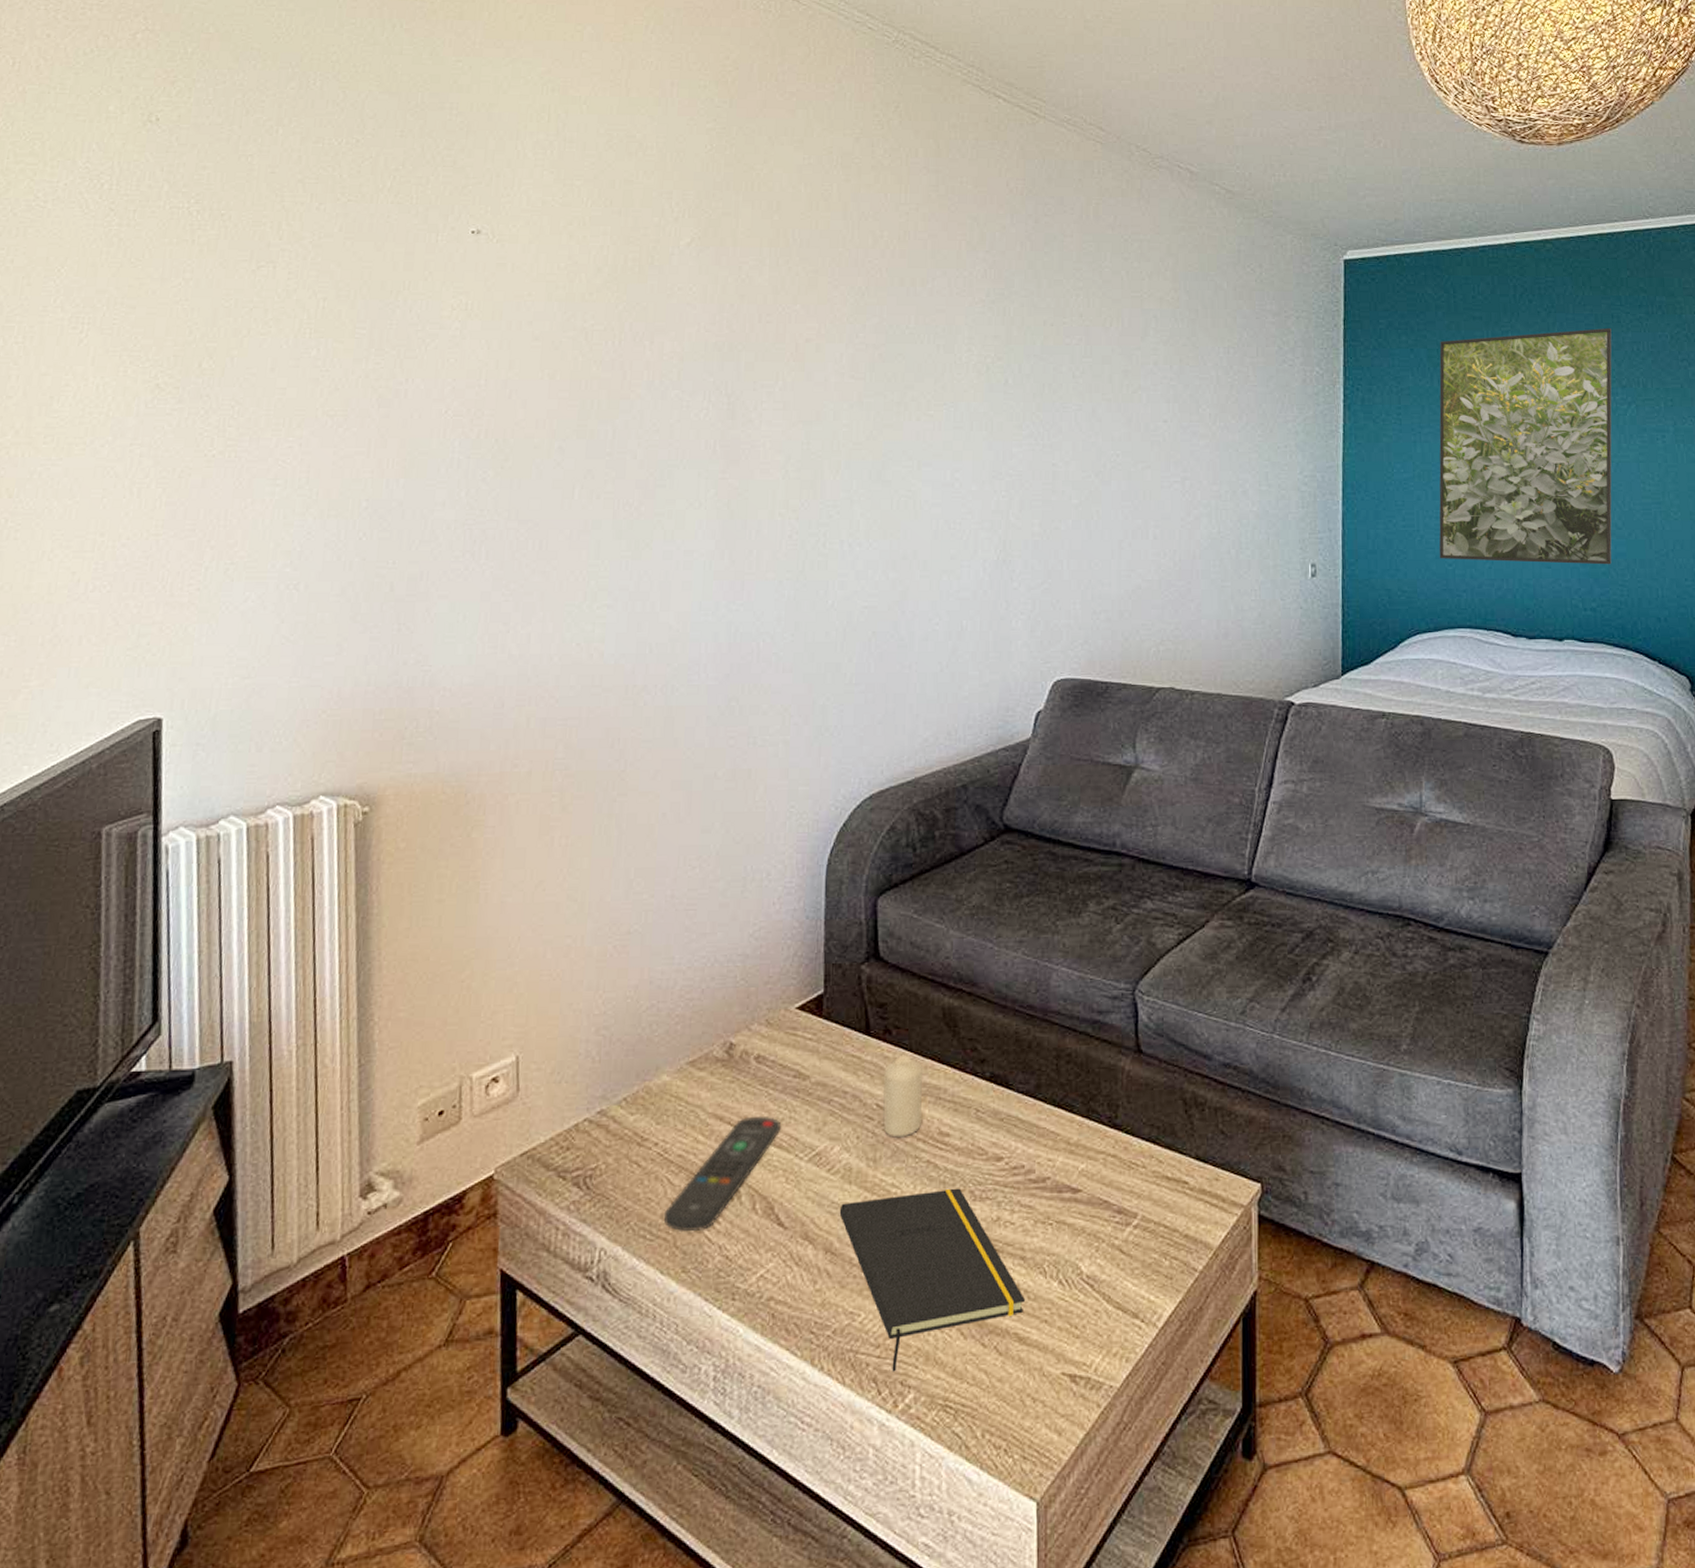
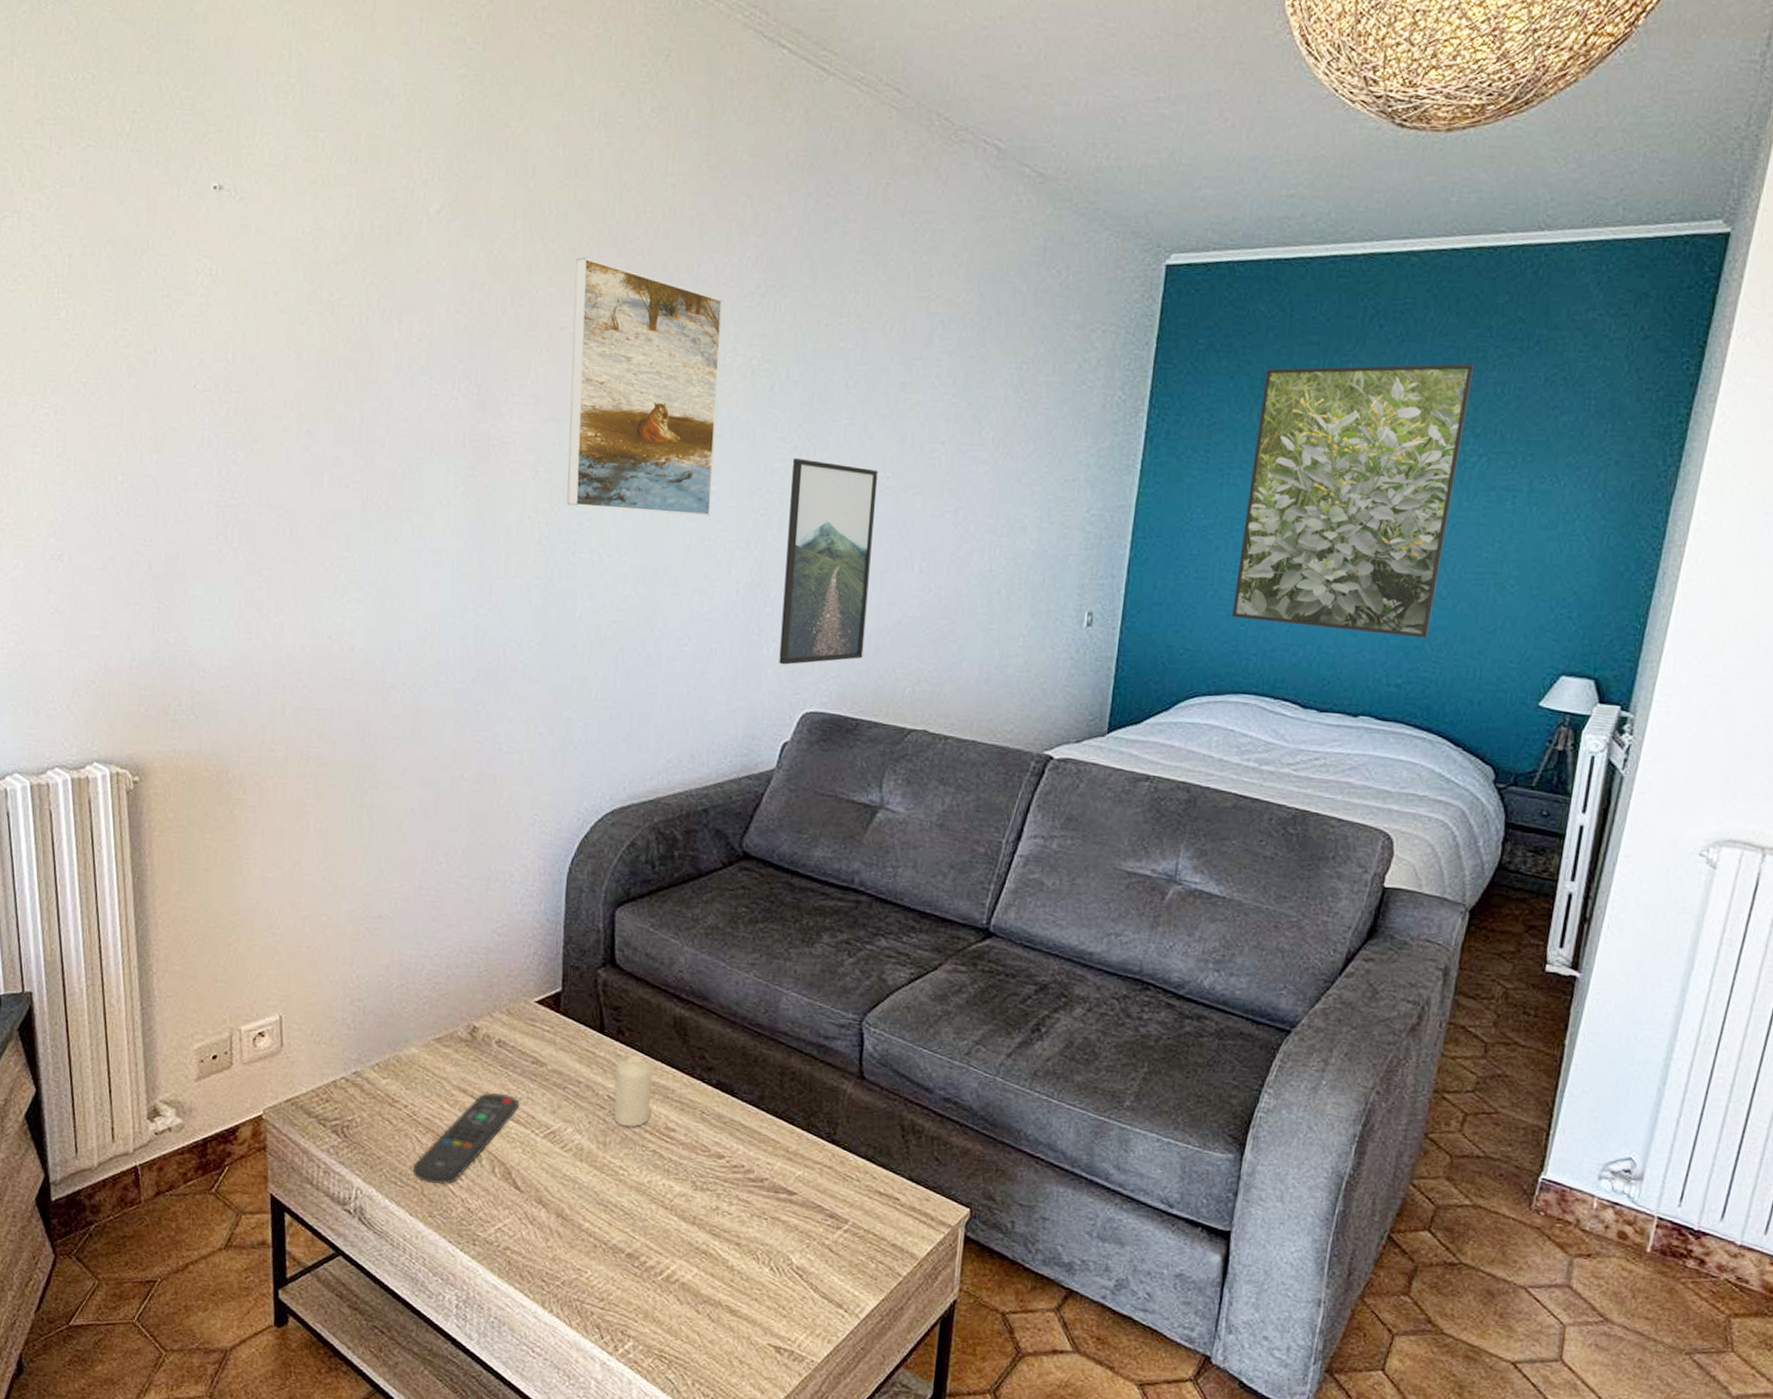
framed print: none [816,278,957,501] -> present [566,257,723,516]
notepad: present [839,1188,1025,1372] -> none [570,1176,738,1323]
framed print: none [1028,442,1109,636] -> present [779,457,879,665]

